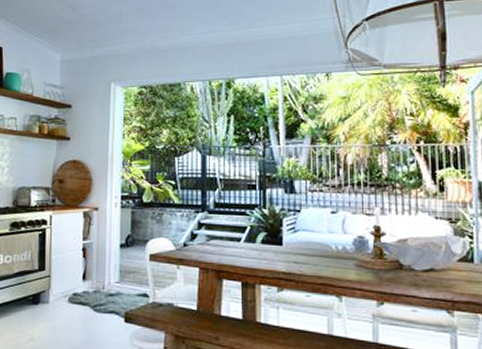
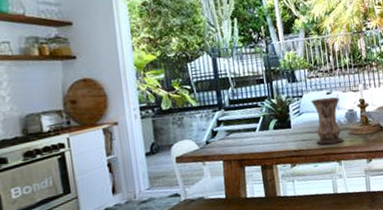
vase: none [310,216,348,274] -> present [311,97,344,145]

